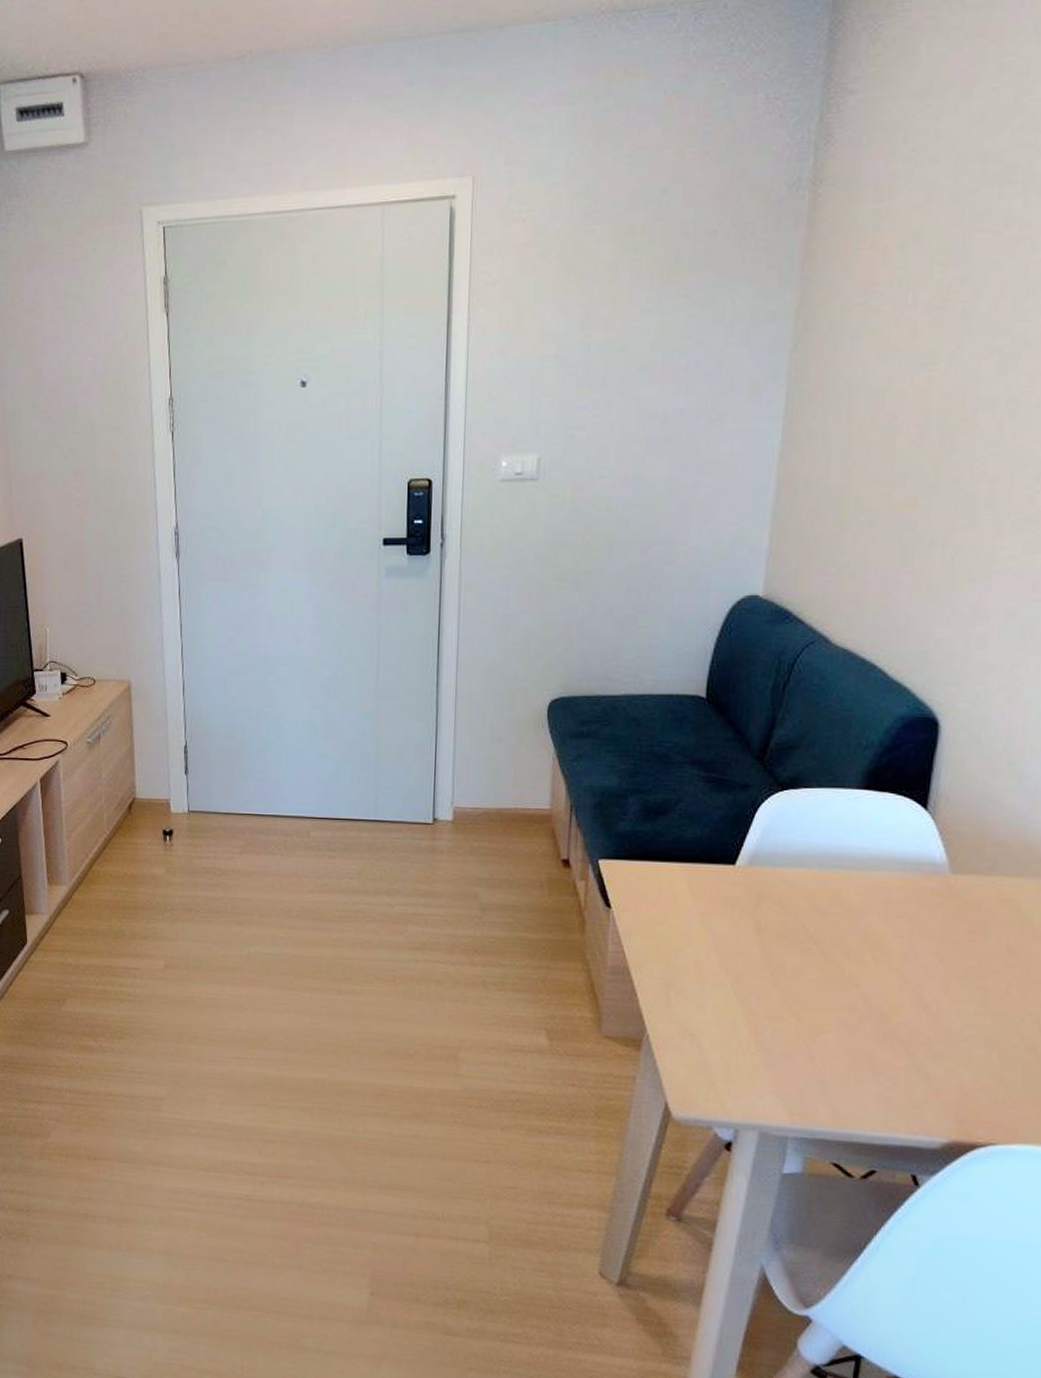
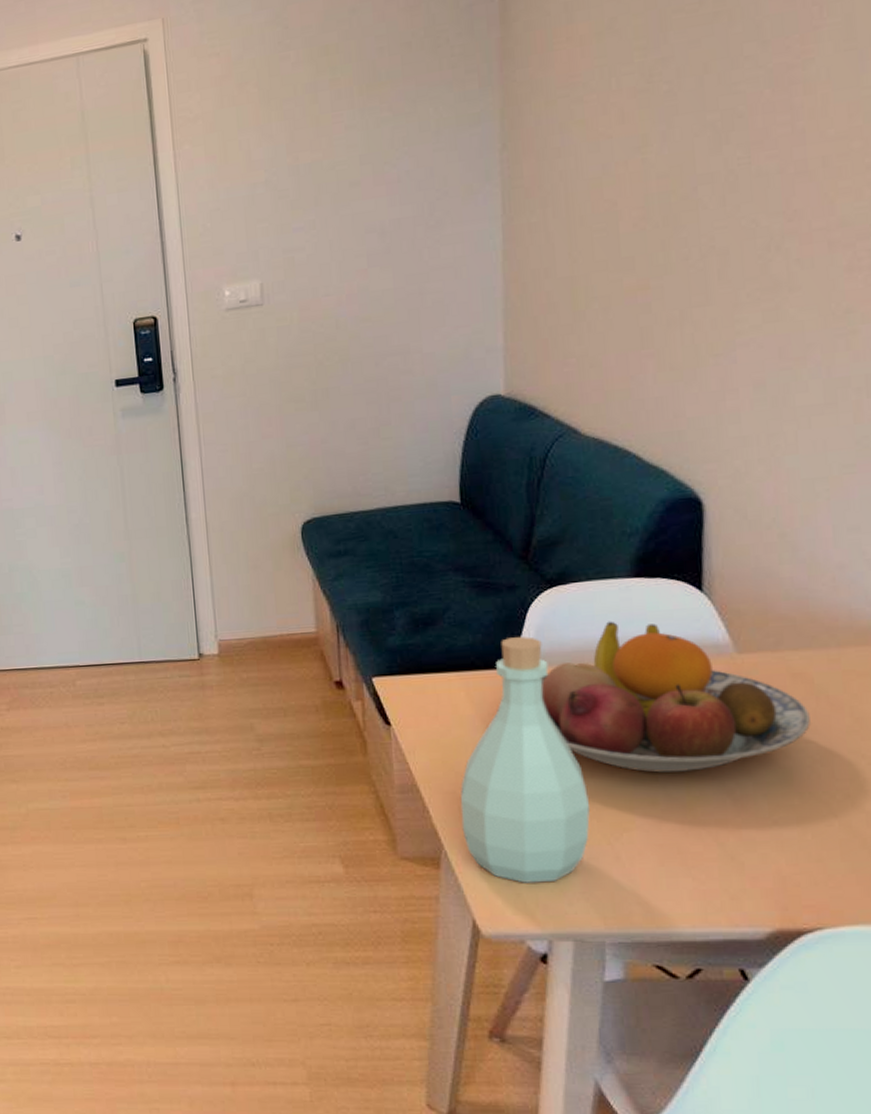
bottle: none [666,835,792,1074] -> present [460,636,591,883]
fruit bowl: none [759,829,1012,982] -> present [540,621,810,773]

